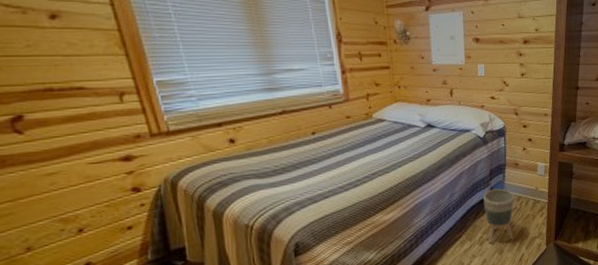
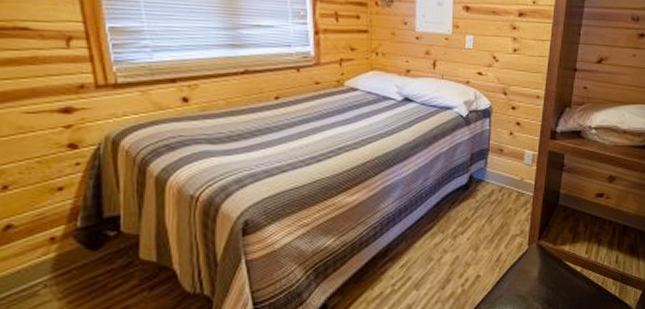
planter: present [483,188,515,244] -> none [461,176,496,238]

